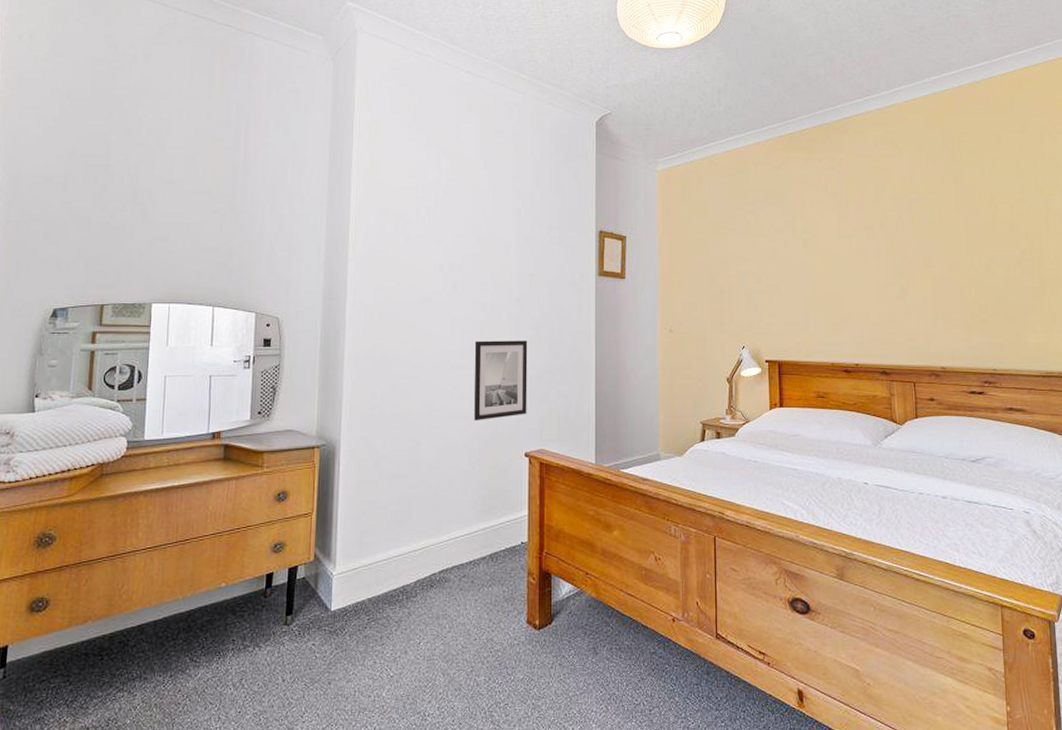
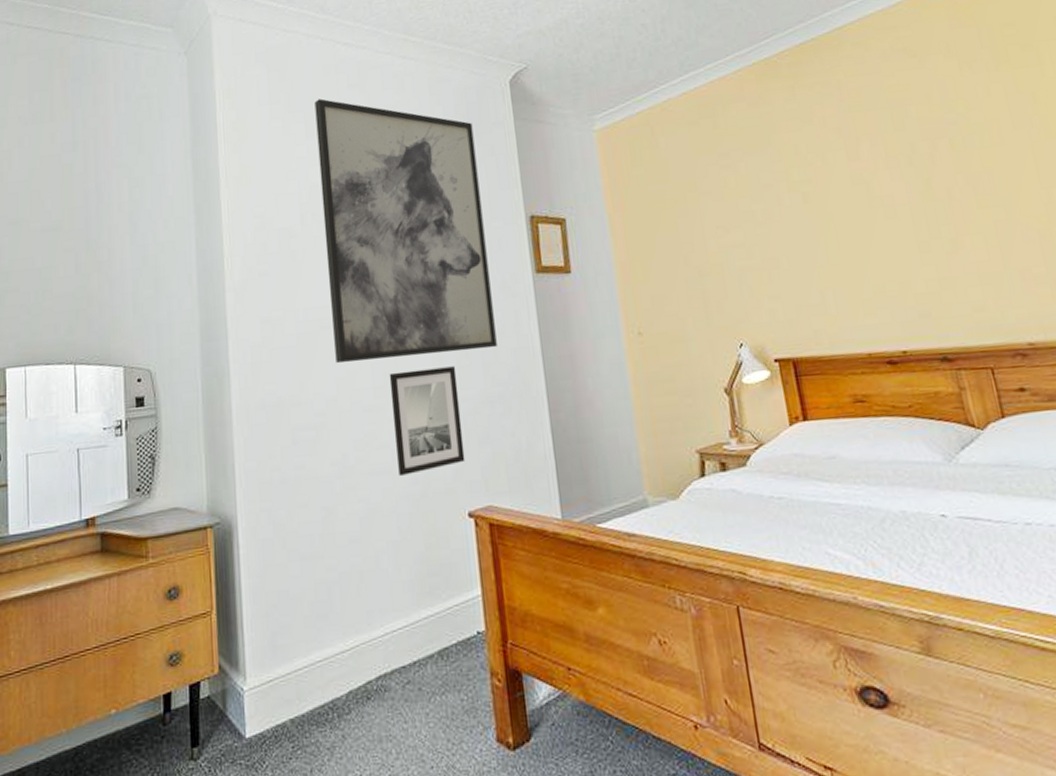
wall art: none [433,114,563,330] -> present [314,98,497,364]

